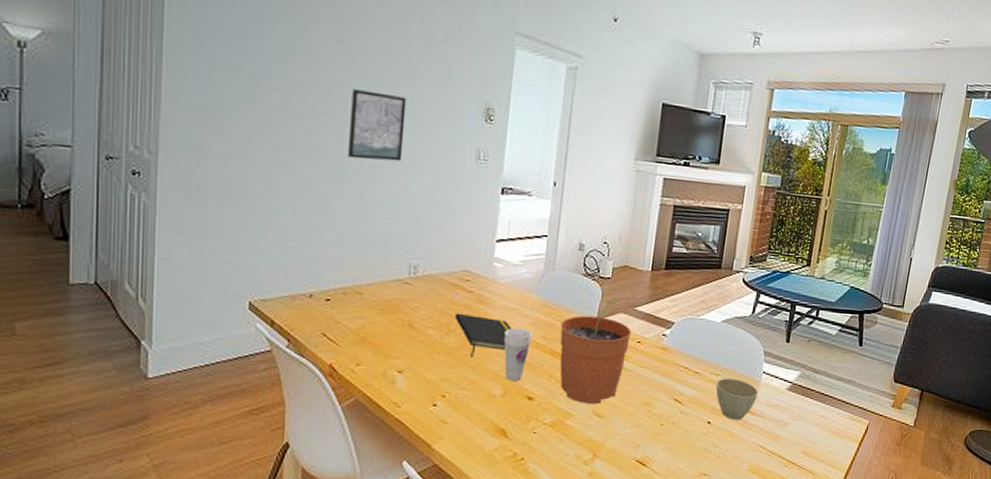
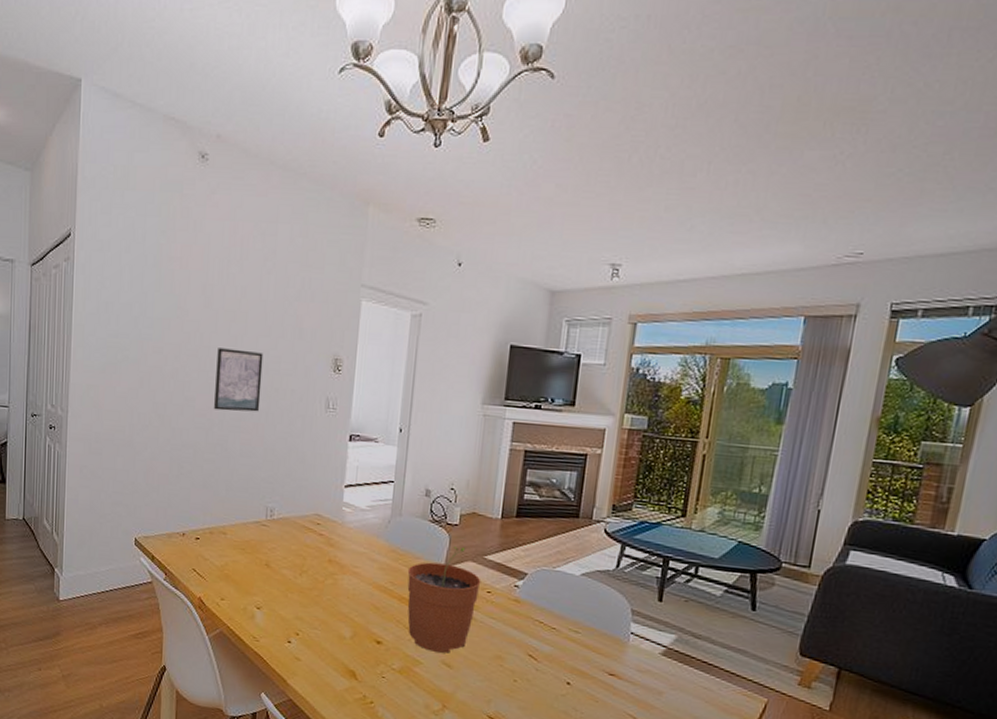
notepad: present [455,313,512,358] -> none [307,555,360,598]
cup: present [504,327,533,381] -> none [353,571,381,624]
cup: present [715,378,759,420] -> none [575,636,626,684]

